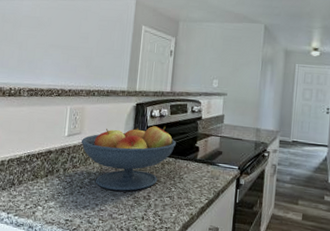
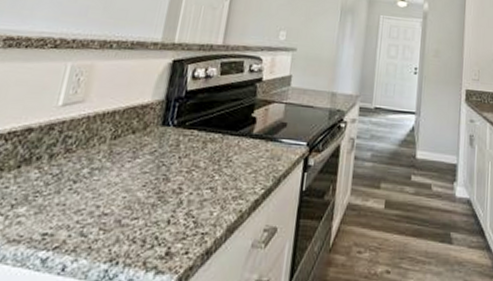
fruit bowl: present [81,126,176,191] -> none [82,90,225,184]

